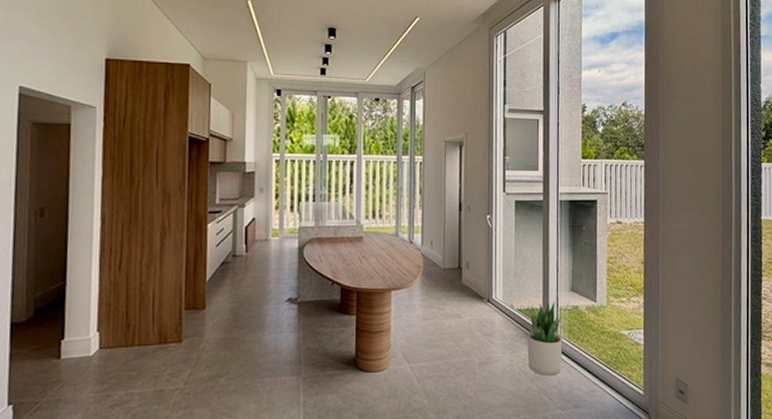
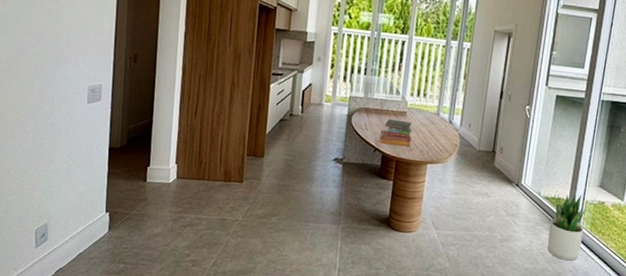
books: none [336,246,372,275] -> present [379,119,412,146]

